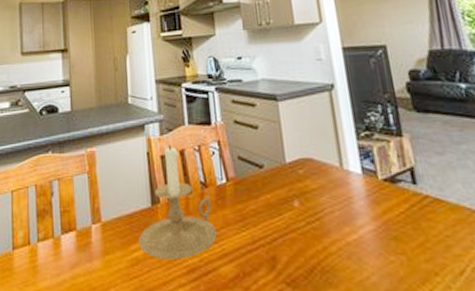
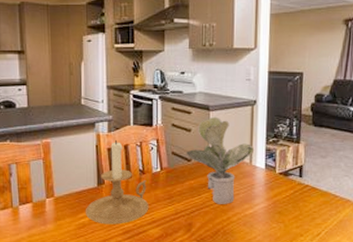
potted plant: none [256,107,344,227] -> present [186,116,255,204]

